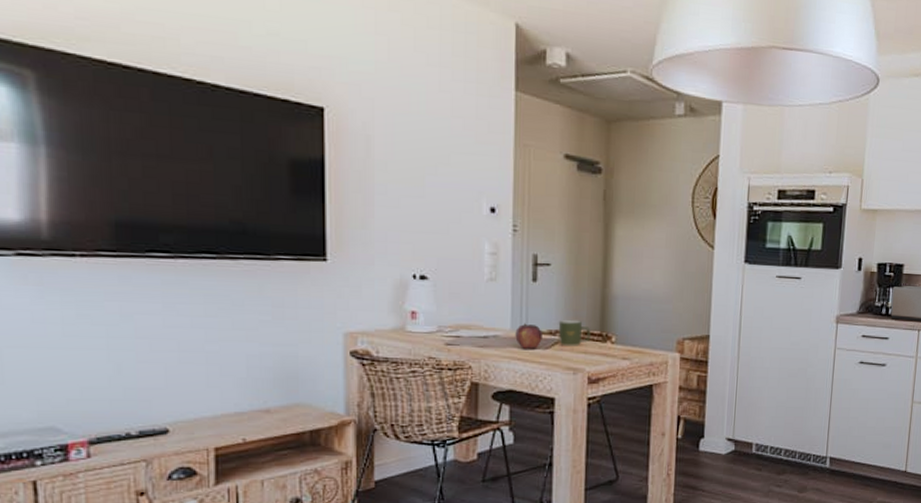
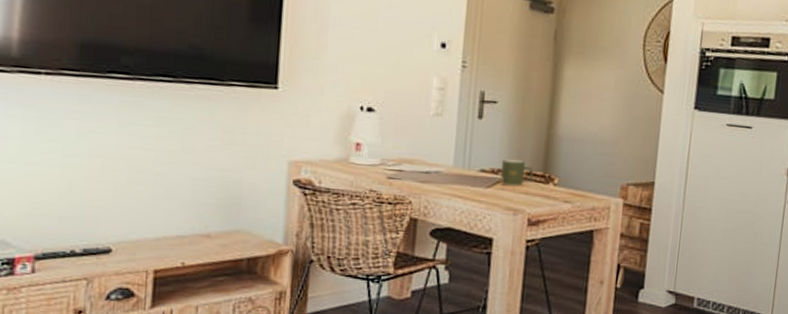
fruit: present [515,323,542,349] -> none [457,160,485,187]

